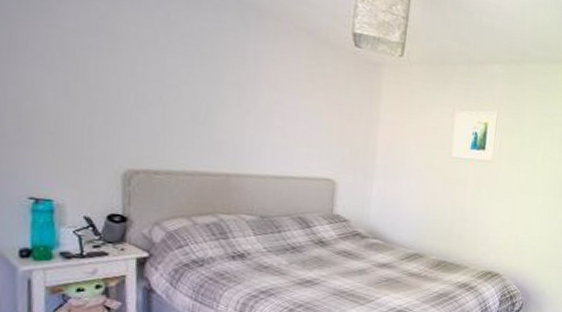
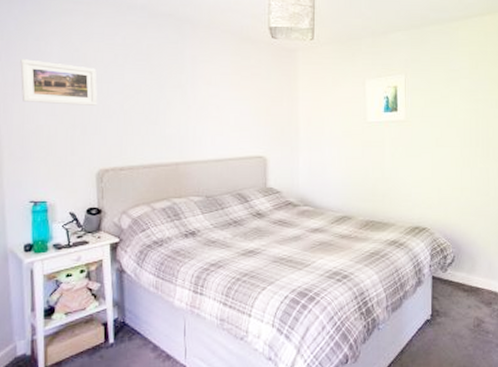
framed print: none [19,15,129,91] -> present [20,59,97,105]

